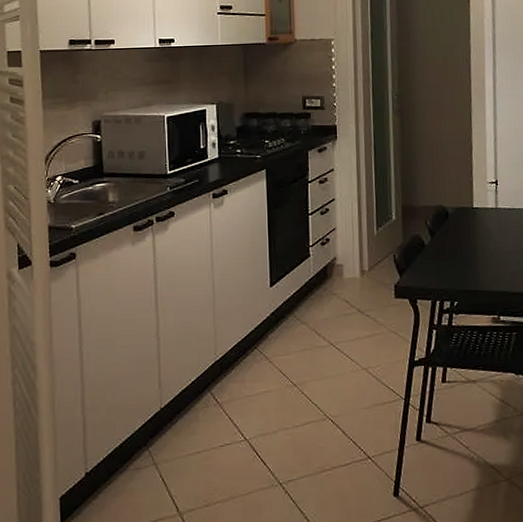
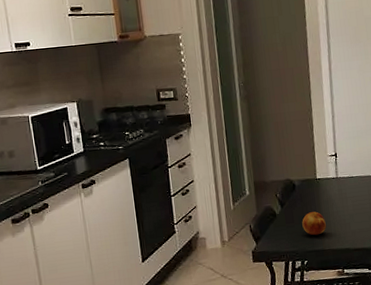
fruit: none [454,245,481,273] -> present [302,211,326,236]

